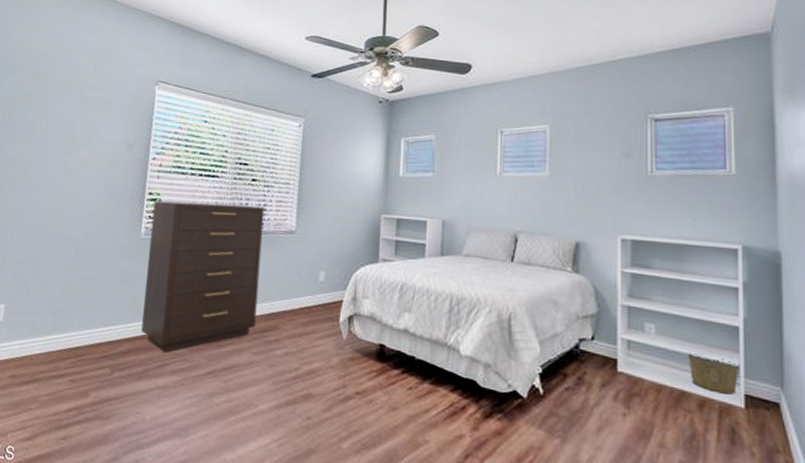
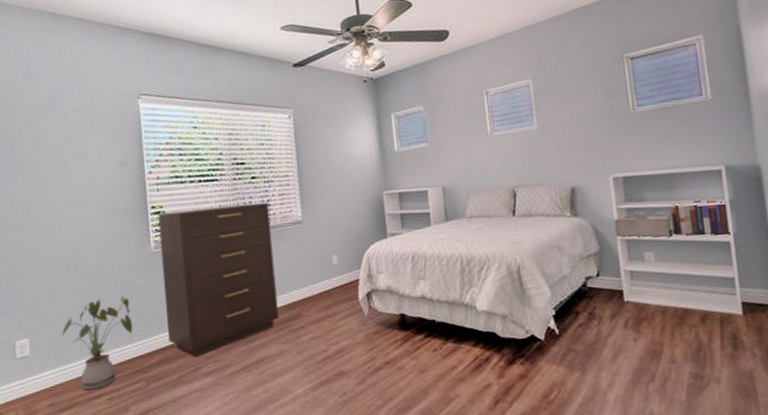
house plant: none [37,276,110,369] -> present [61,296,133,391]
decorative box: none [617,278,681,312] -> present [614,211,675,238]
books: none [679,276,740,320] -> present [671,198,730,236]
basket: present [688,351,740,395] -> none [686,272,735,305]

